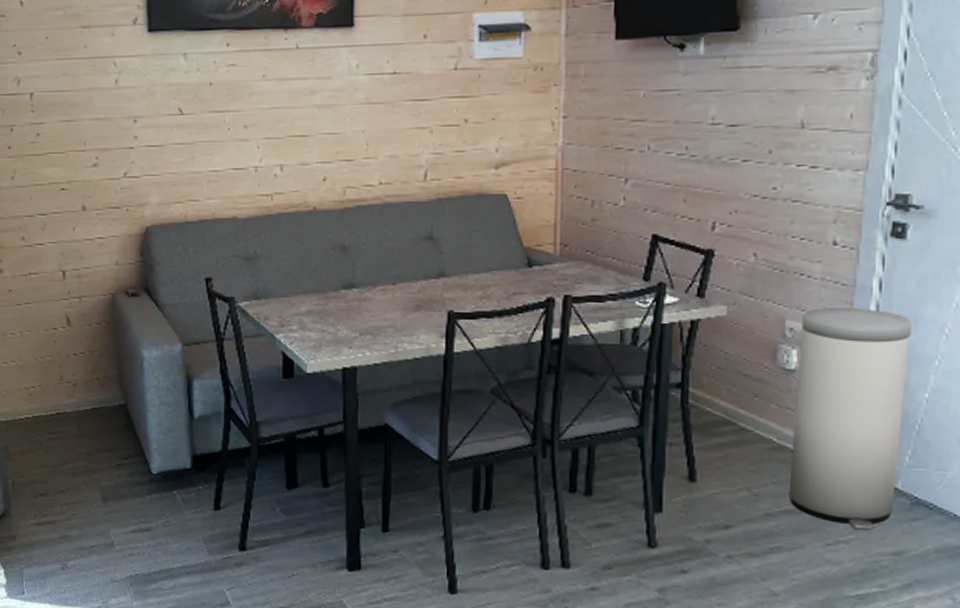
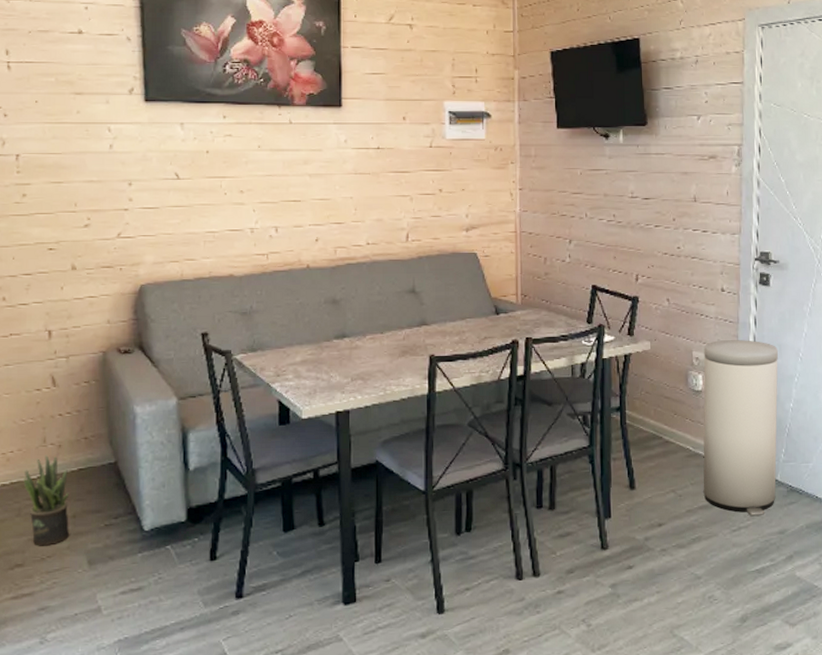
potted plant: none [44,392,85,479] -> present [23,454,70,546]

